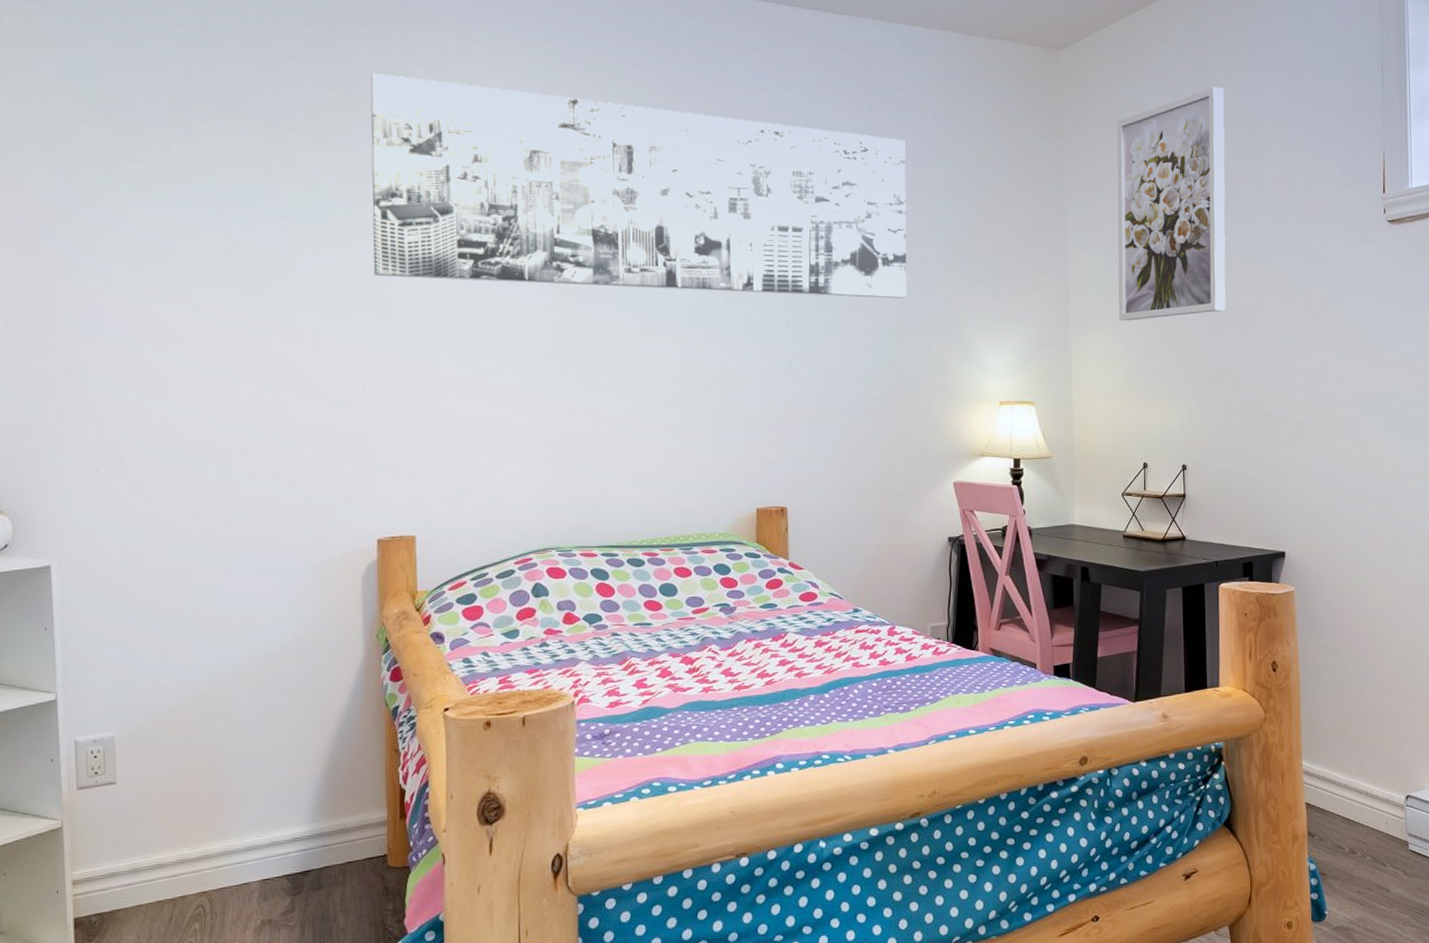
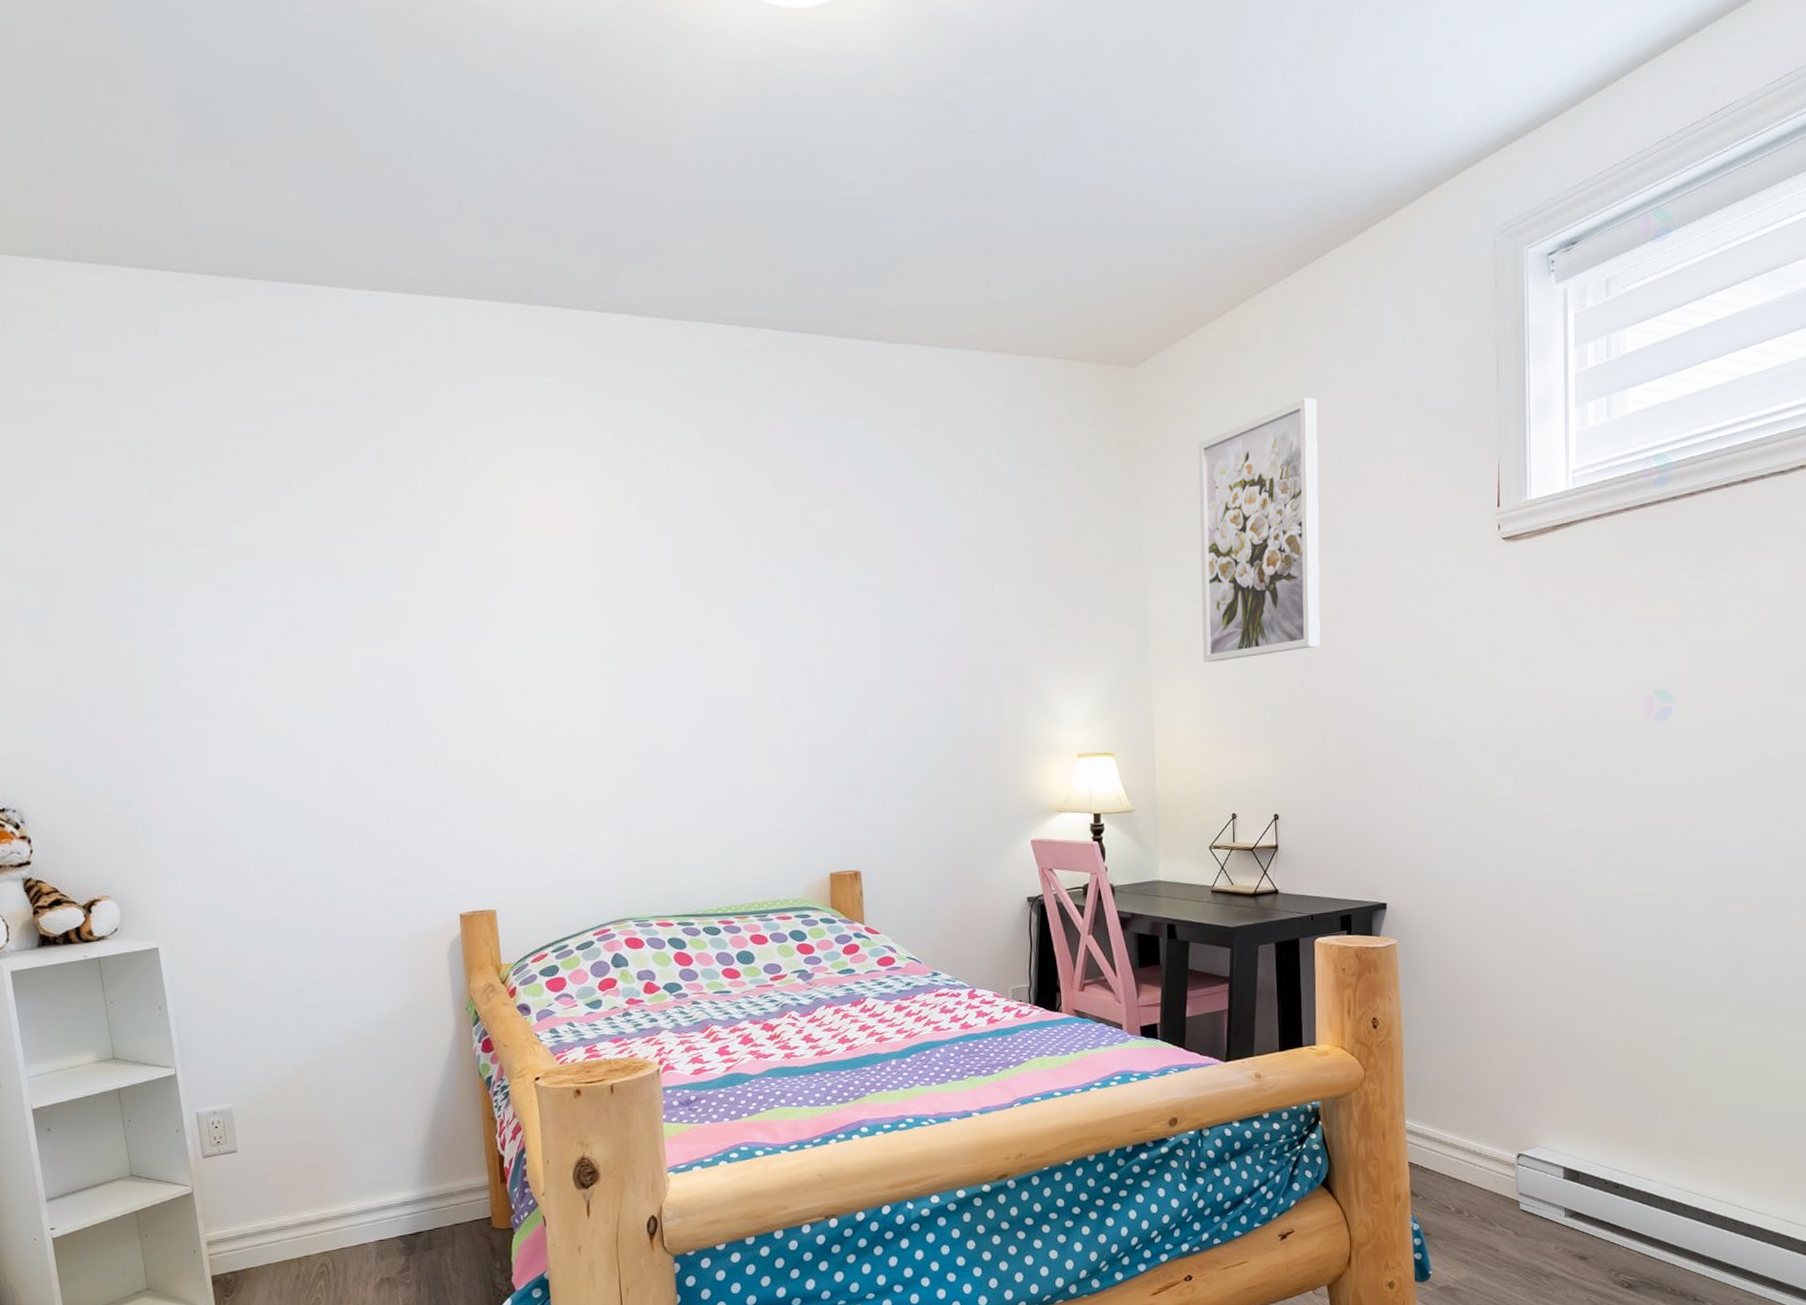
wall art: present [370,72,907,298] -> none [418,437,976,650]

